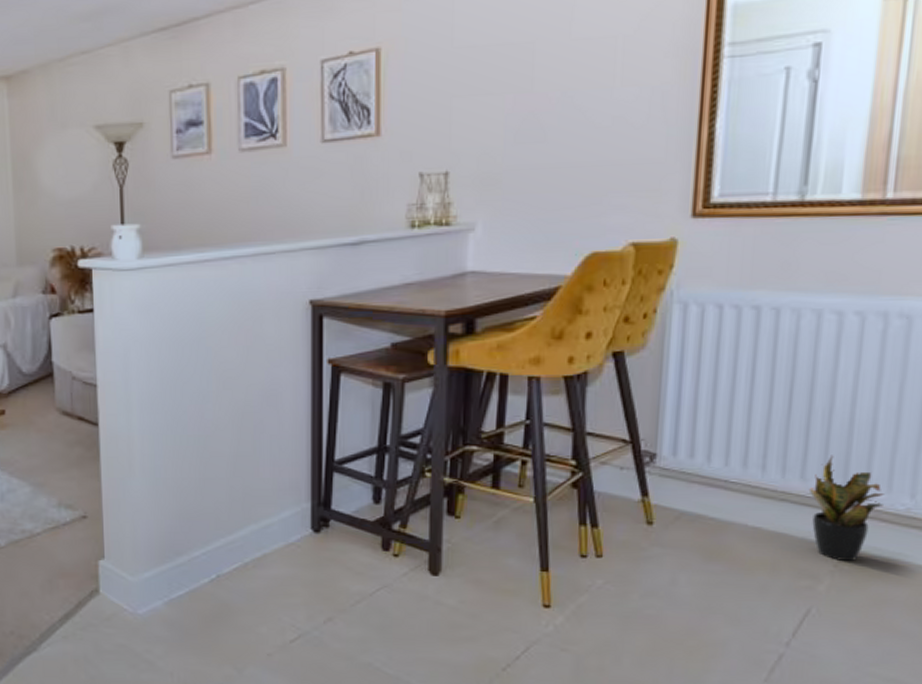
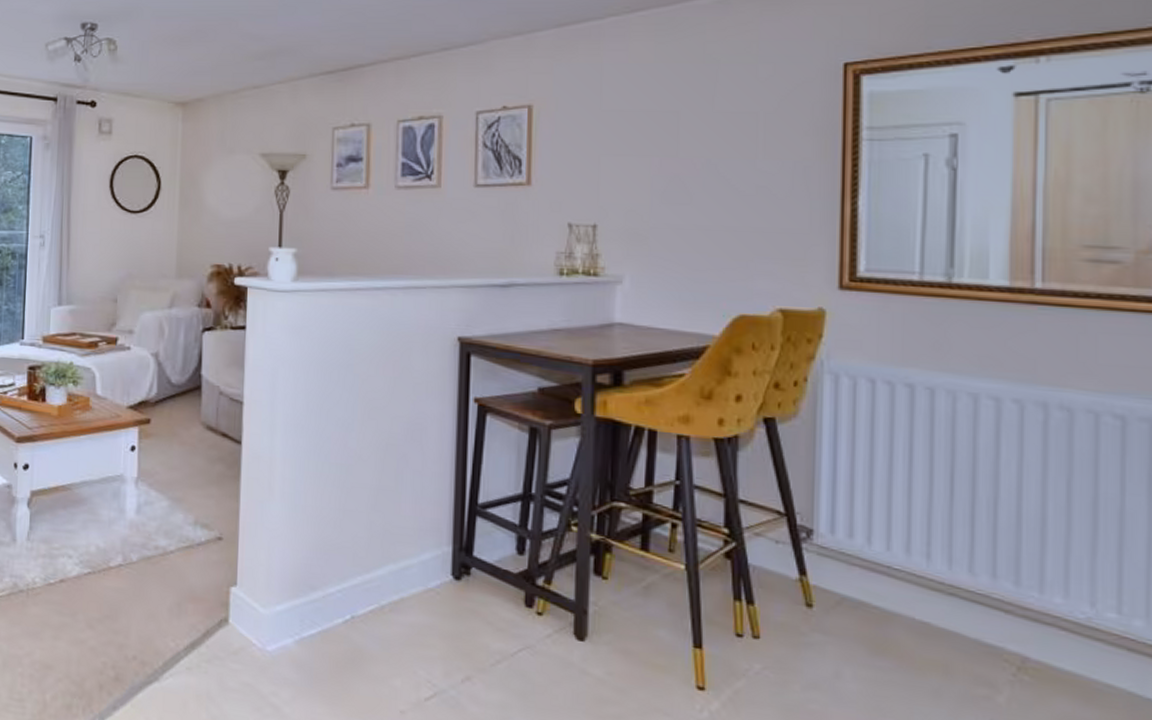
potted plant: present [808,455,884,562] -> none [978,549,1061,673]

